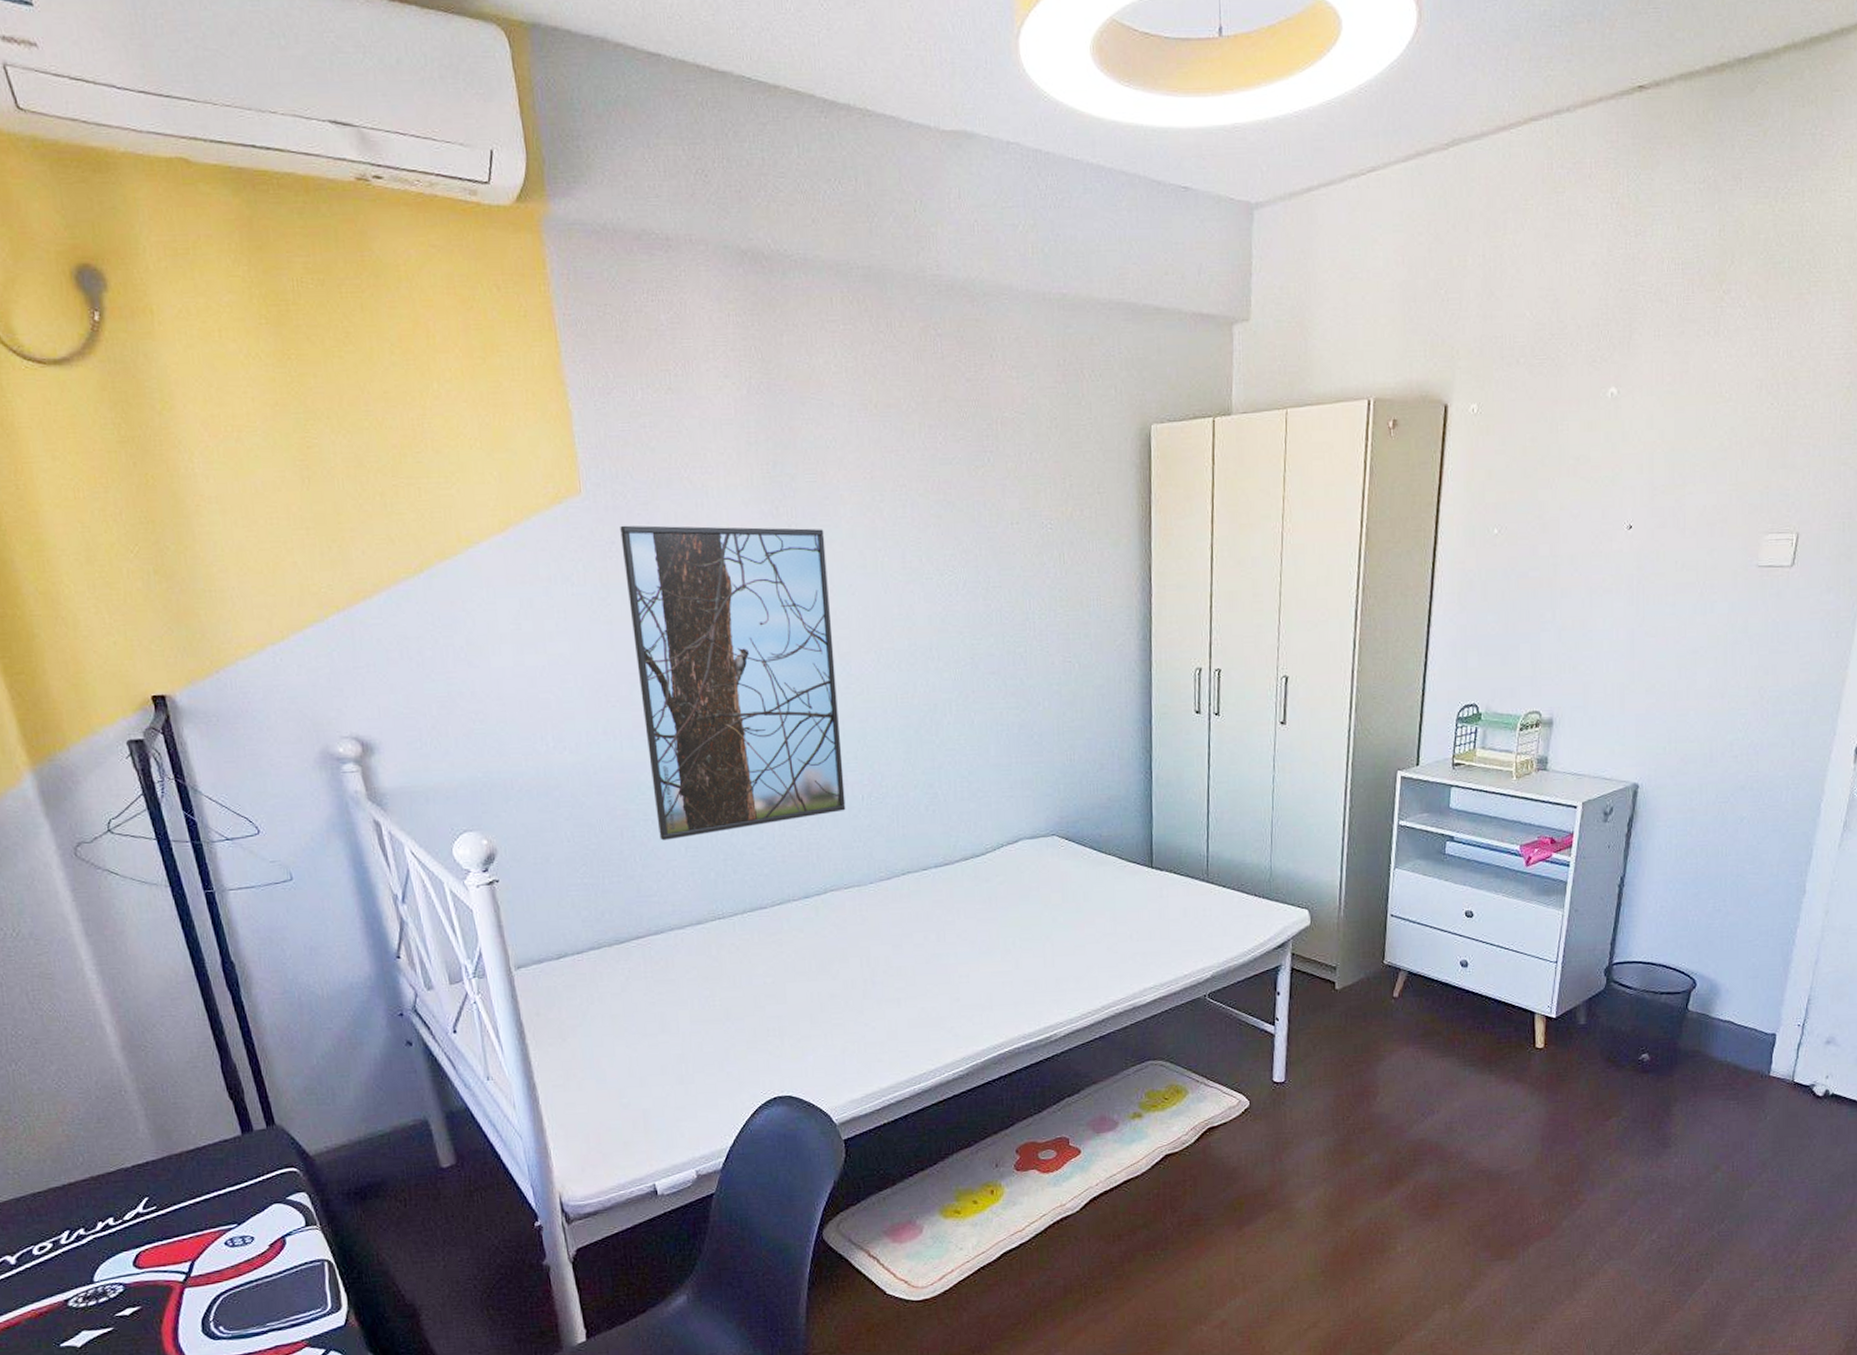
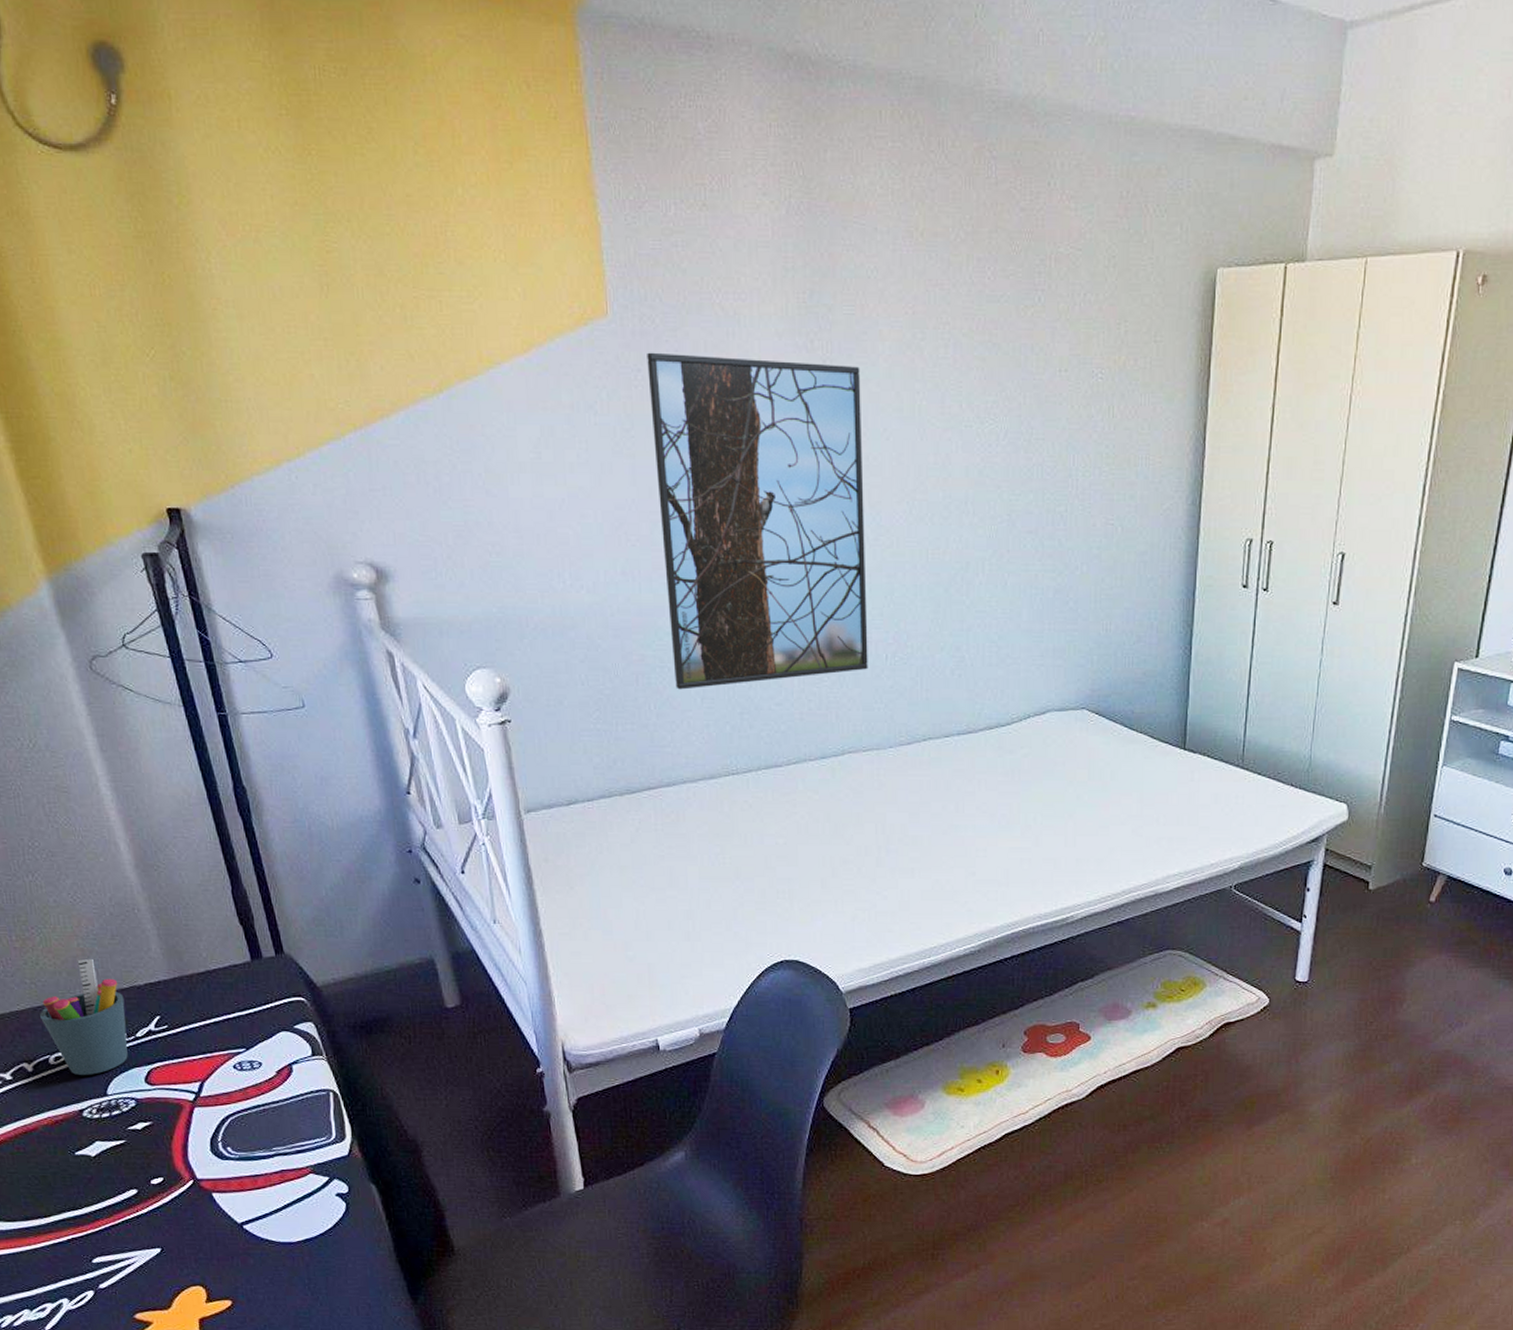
pen holder: none [23,1143,116,1264] -> present [40,958,128,1075]

